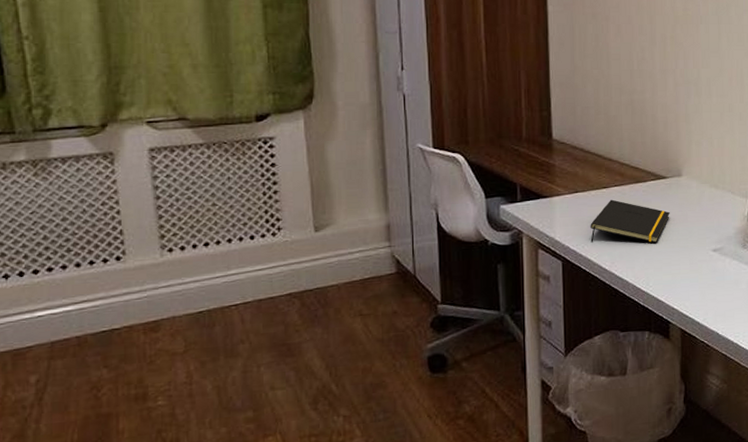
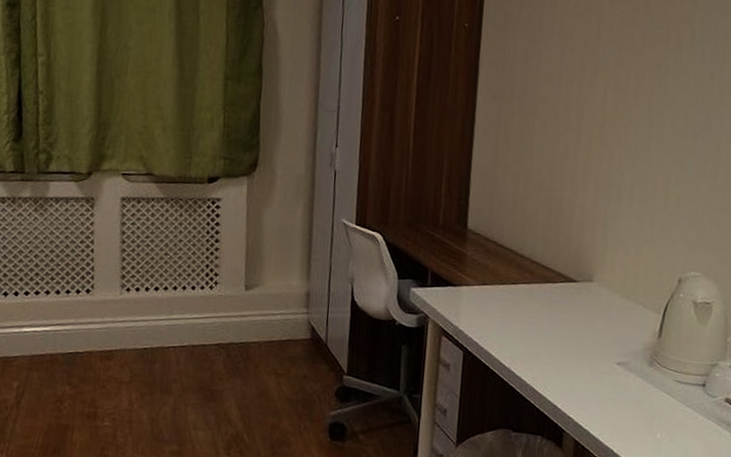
notepad: present [590,199,670,243] -> none [493,296,576,347]

